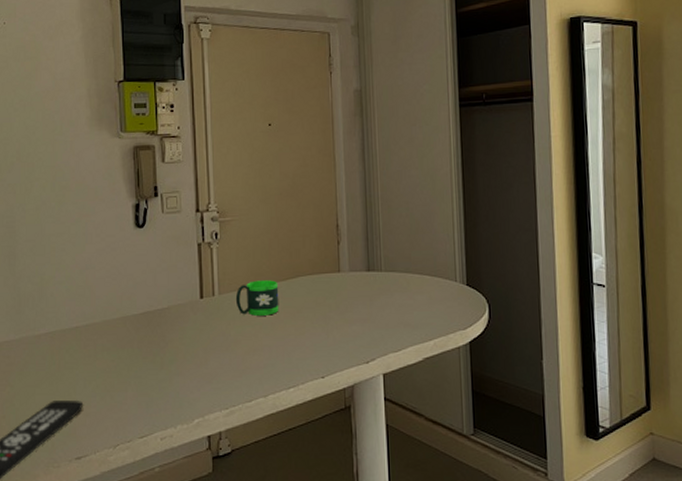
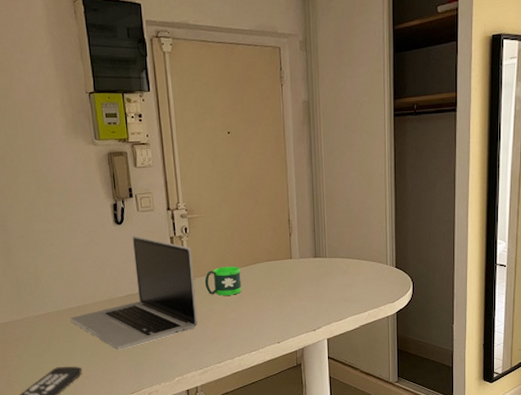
laptop: none [75,241,226,381] -> present [70,236,198,350]

